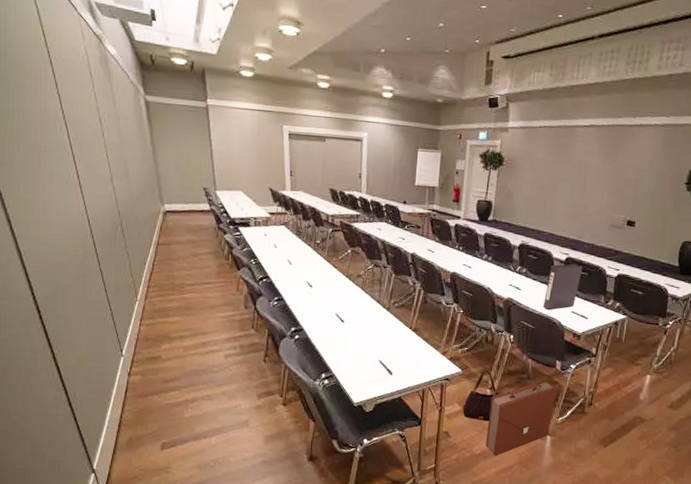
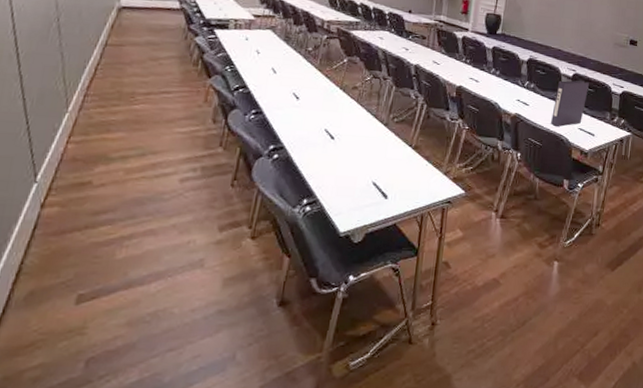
handbag: present [462,370,498,422] -> none [464,191,504,248]
briefcase: present [486,380,557,456] -> none [489,200,565,287]

